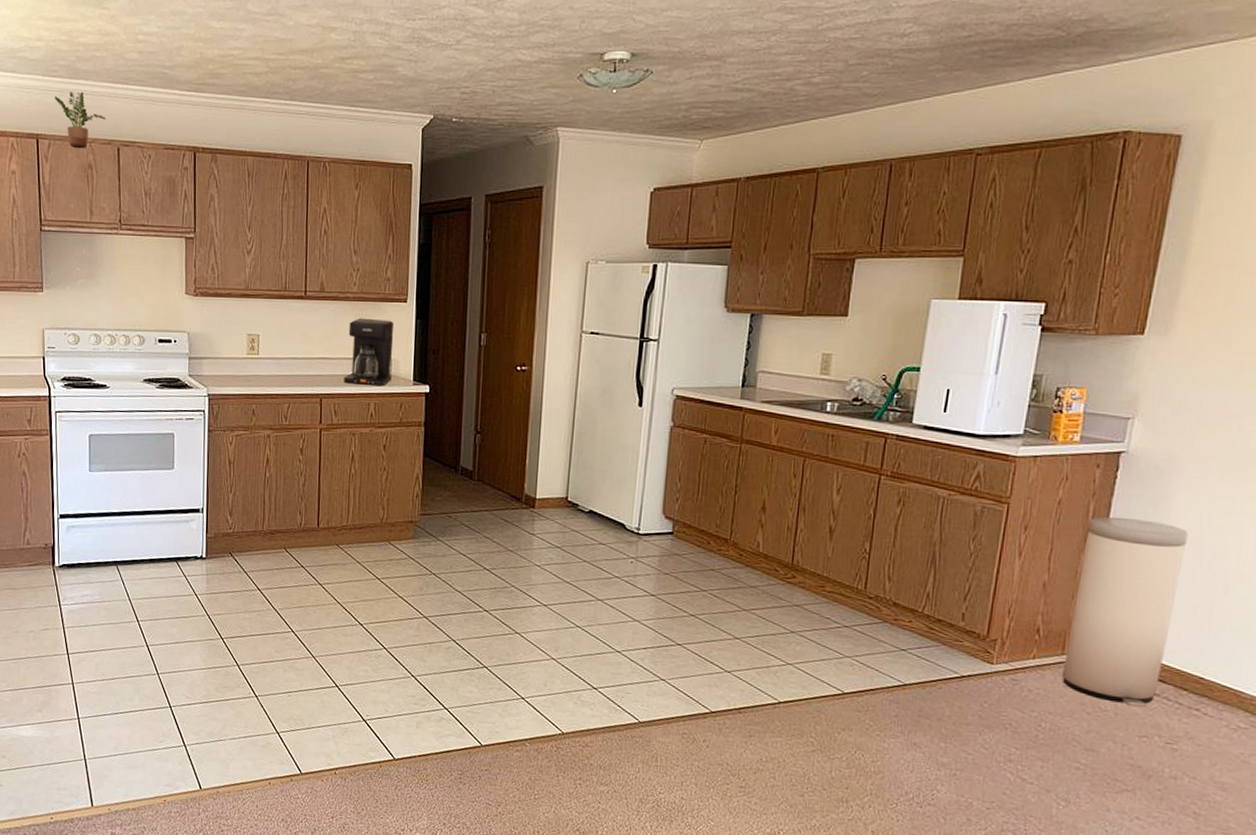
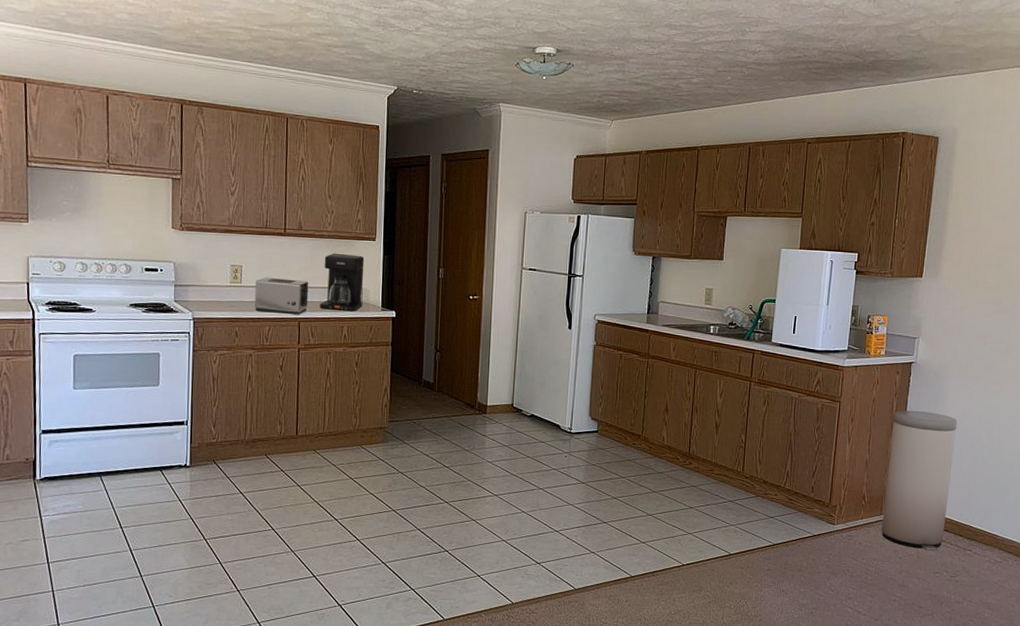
potted plant: present [54,91,107,149] -> none [43,43,96,95]
toaster: none [272,347,332,391] -> present [254,277,309,315]

